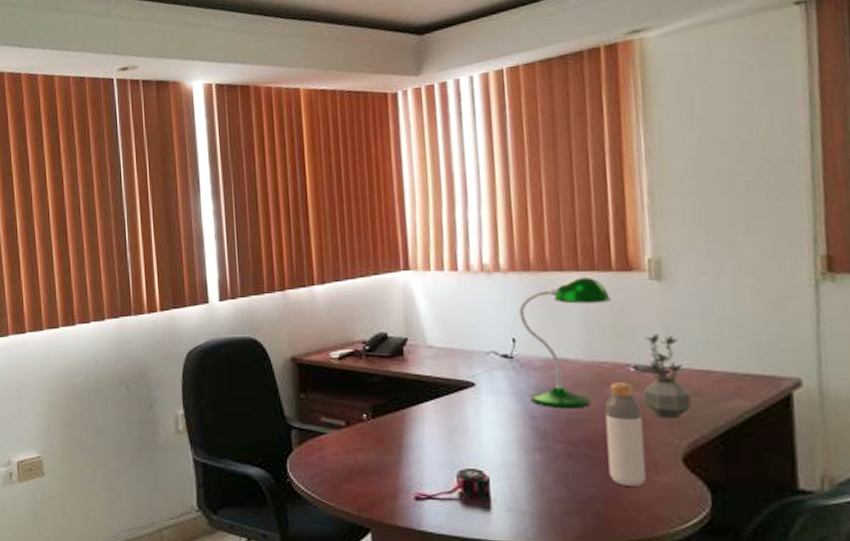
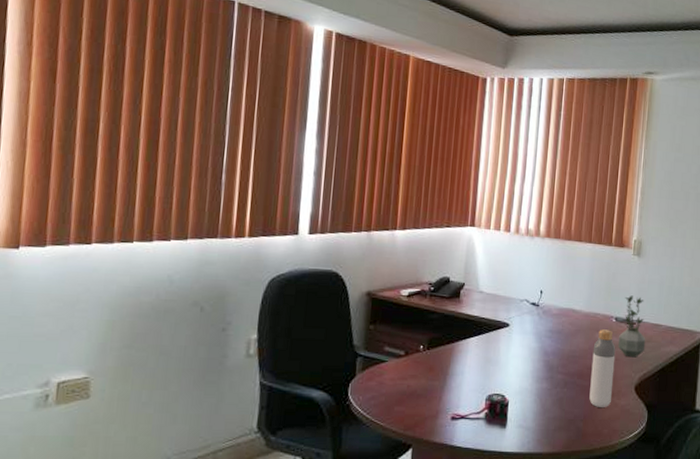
desk lamp: present [519,276,611,409] -> none [546,247,608,348]

